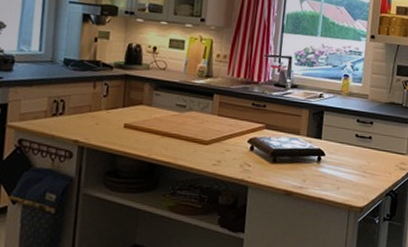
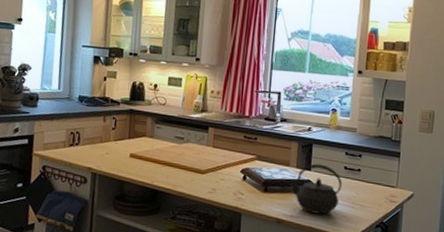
kettle: none [299,131,354,185] -> present [290,163,343,215]

